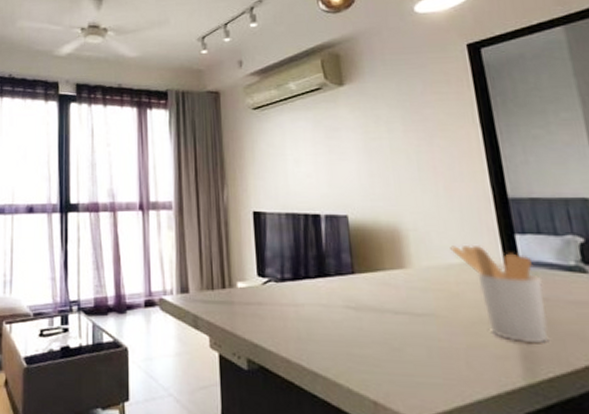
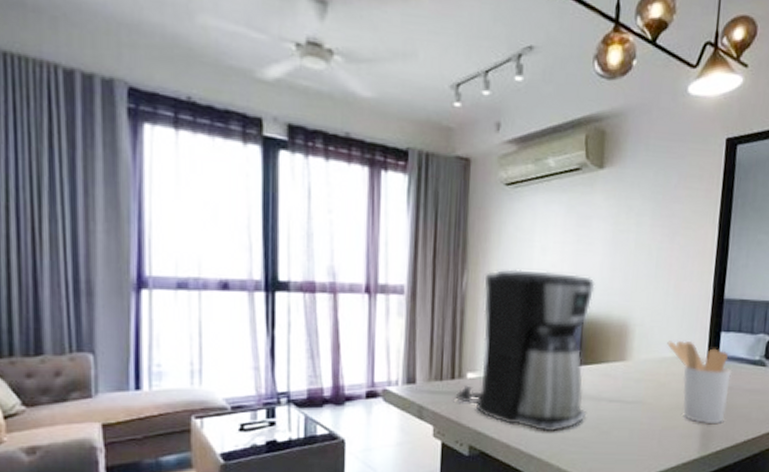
coffee maker: none [227,181,371,347] -> present [455,269,595,432]

